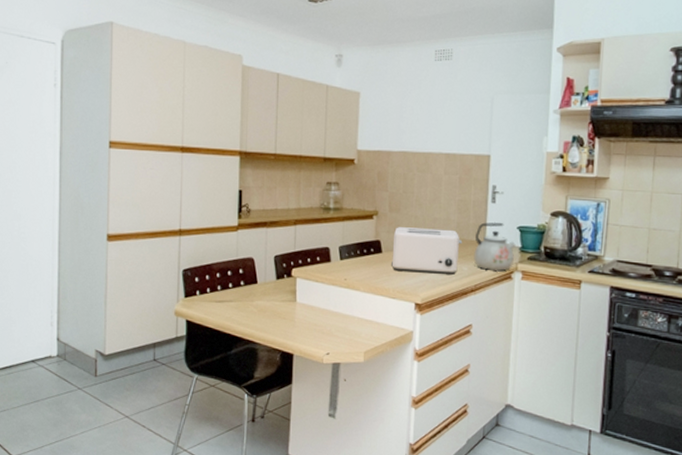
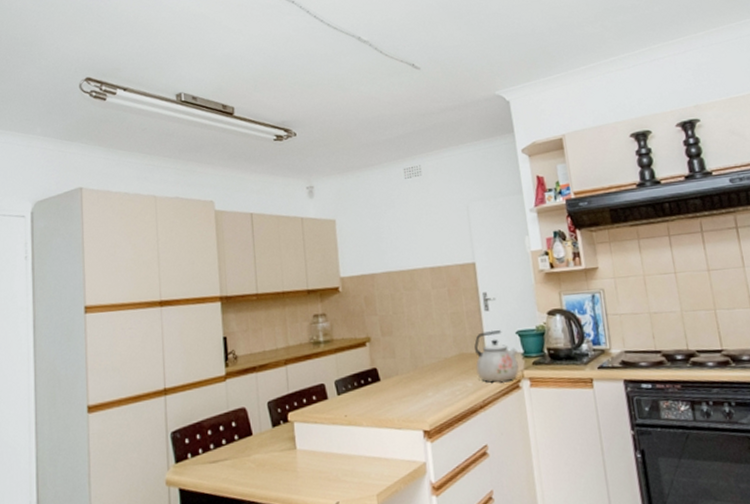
toaster: present [391,227,463,276] -> none [390,345,463,399]

